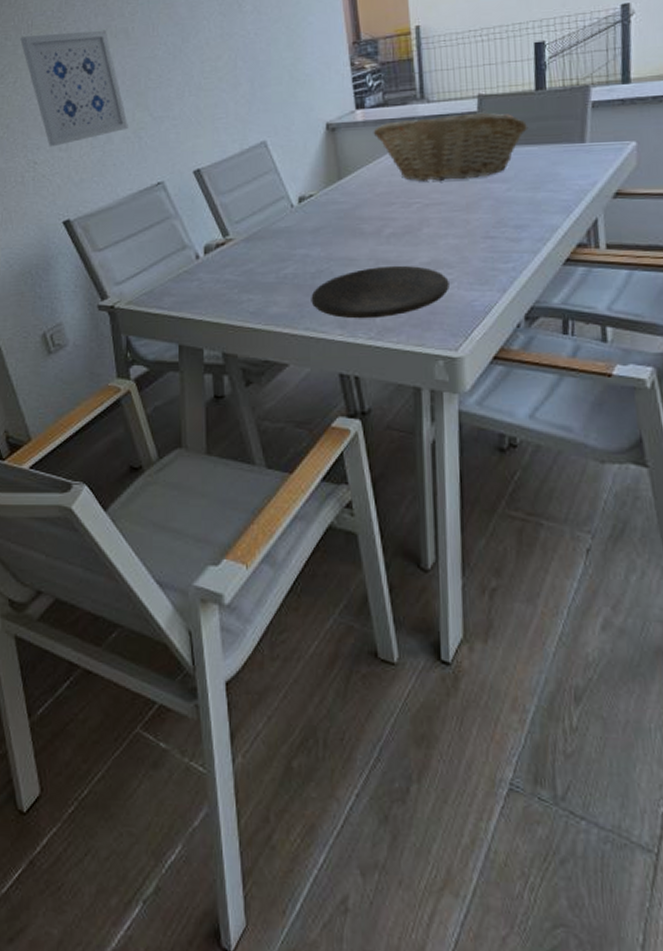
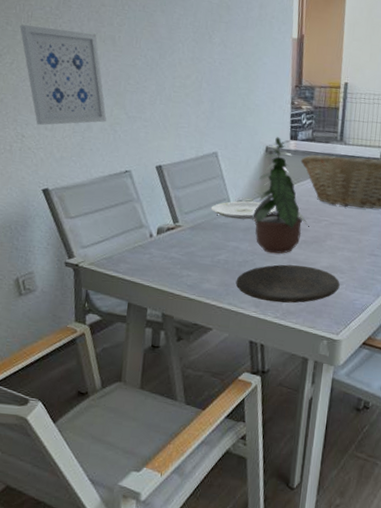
plate: none [267,193,351,220] -> present [210,200,277,220]
potted plant: none [321,109,394,256] -> present [252,137,307,254]

